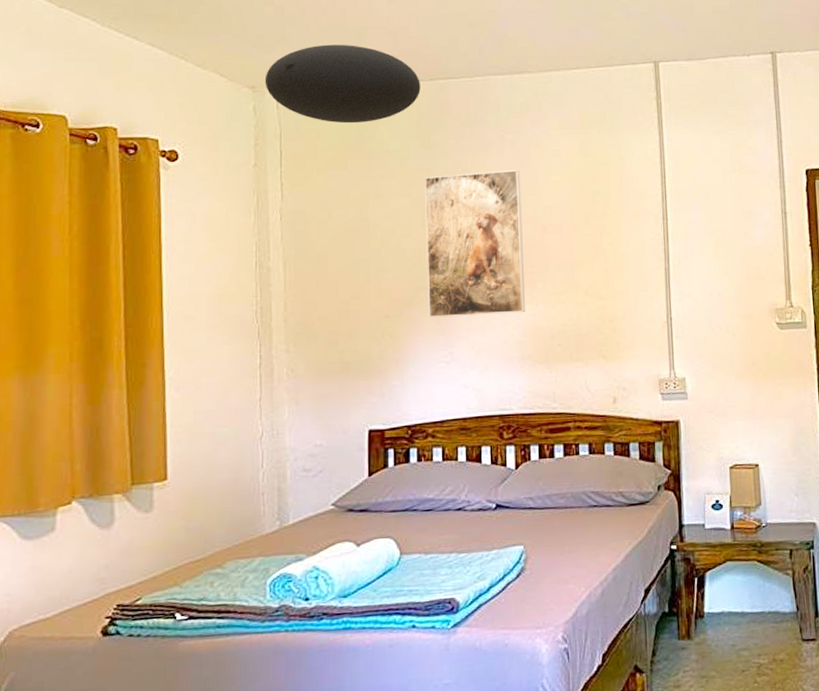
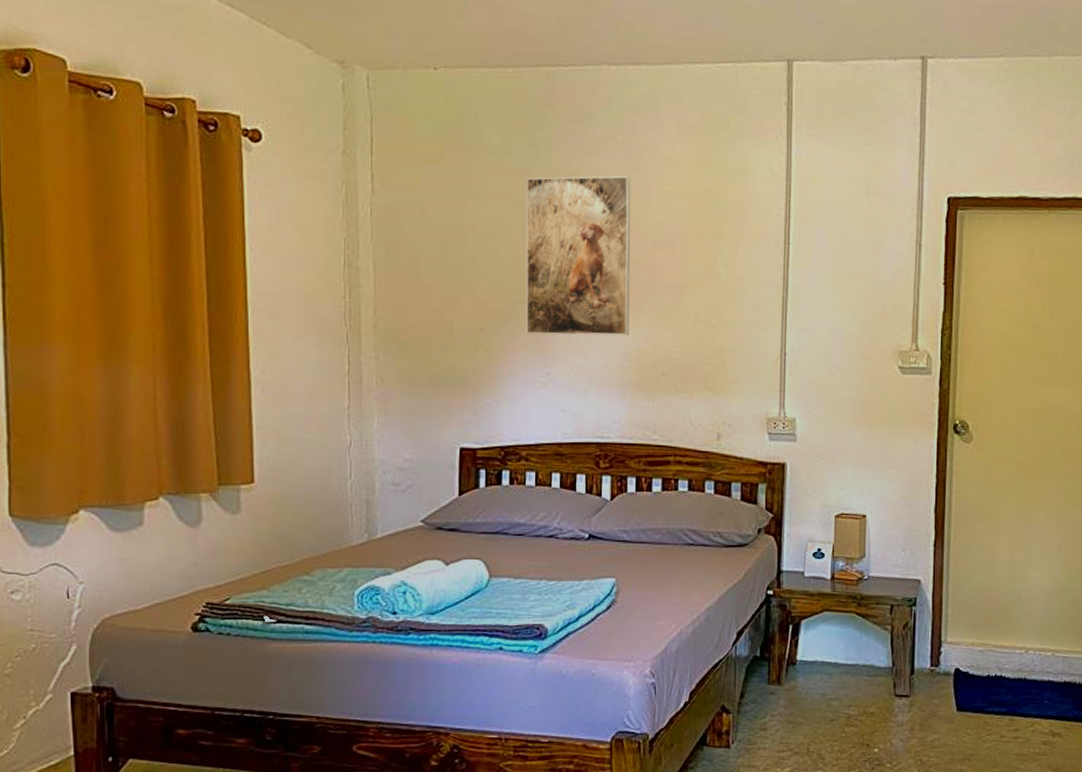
ceiling lamp: present [264,44,421,124] -> none [354,17,525,112]

